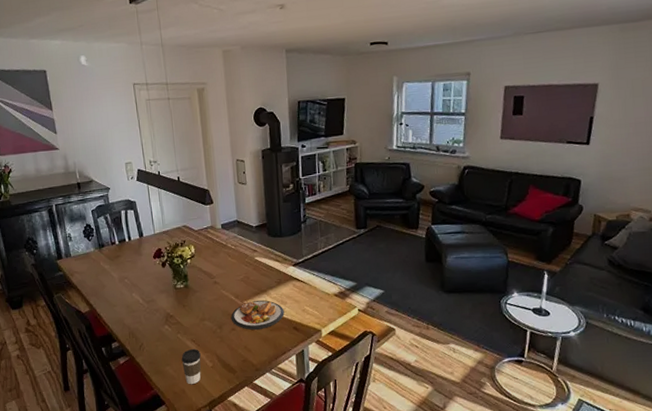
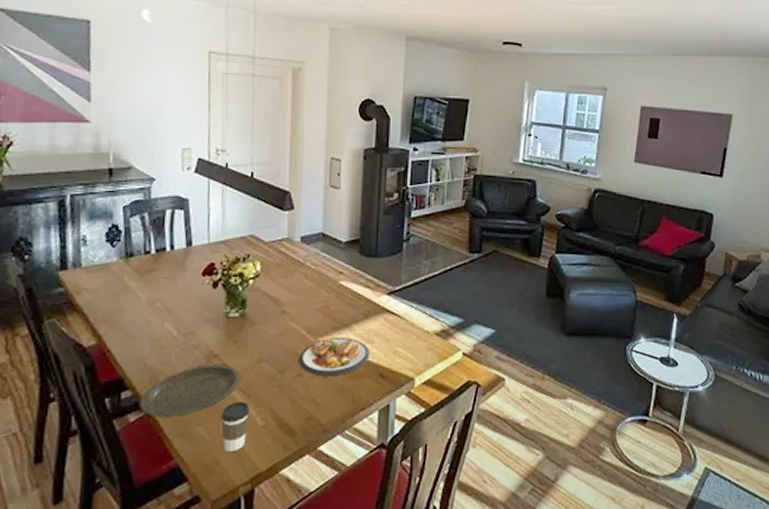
plate: none [125,322,192,361] -> present [139,364,242,418]

